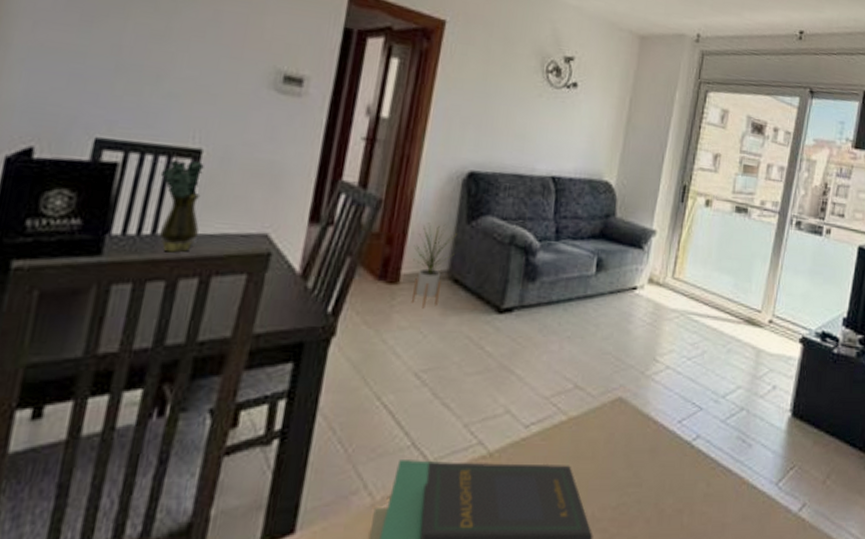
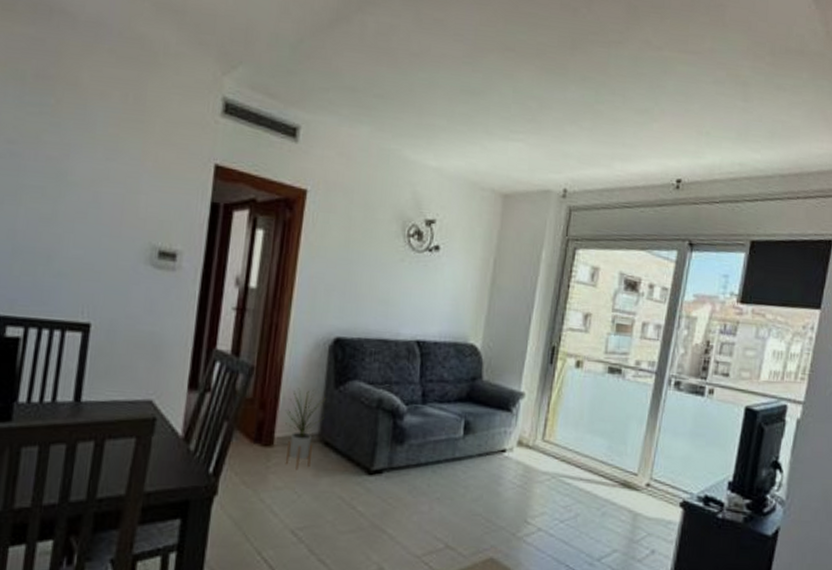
vase: present [159,155,204,253] -> none [56,329,93,419]

